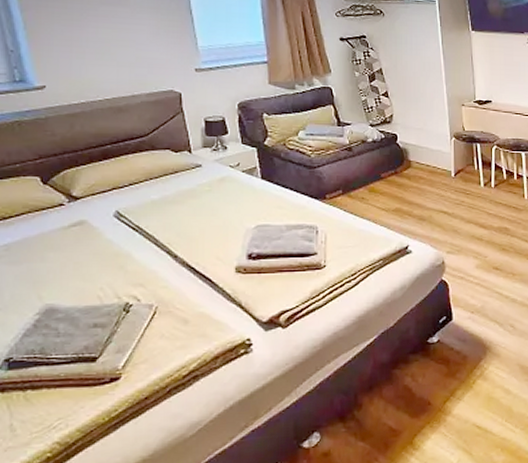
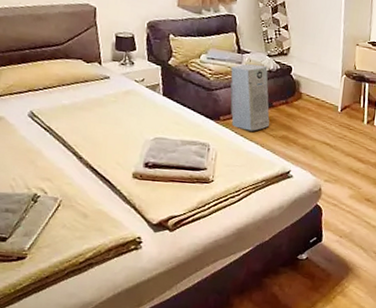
air purifier: none [332,136,381,207] -> present [230,64,270,131]

